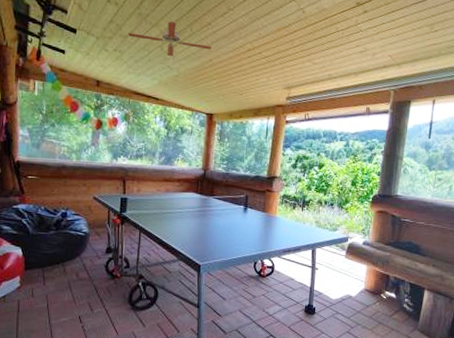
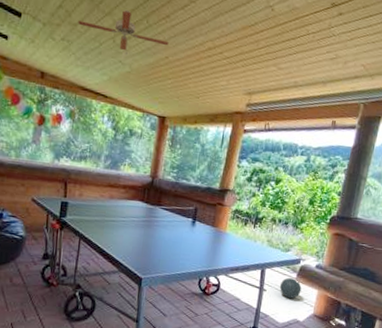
ball: none [330,256,351,275] -> present [279,278,302,299]

